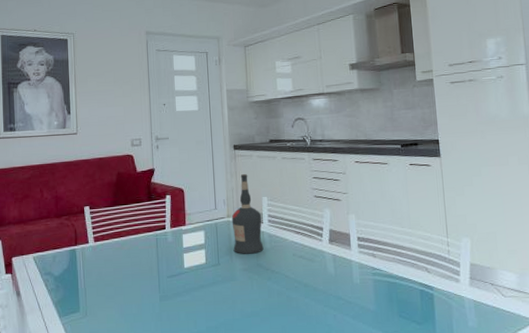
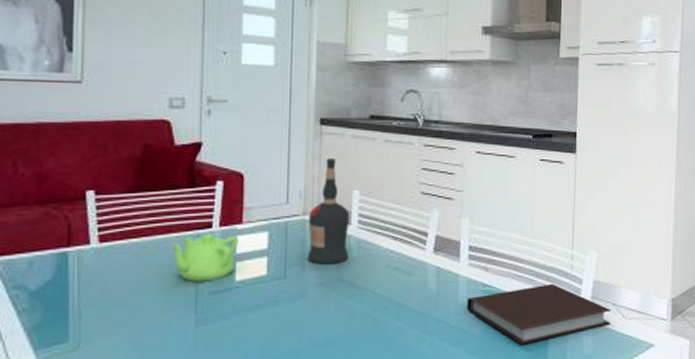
teapot: none [139,233,184,269] -> present [170,233,239,282]
notebook: none [360,266,492,318] -> present [466,283,612,345]

